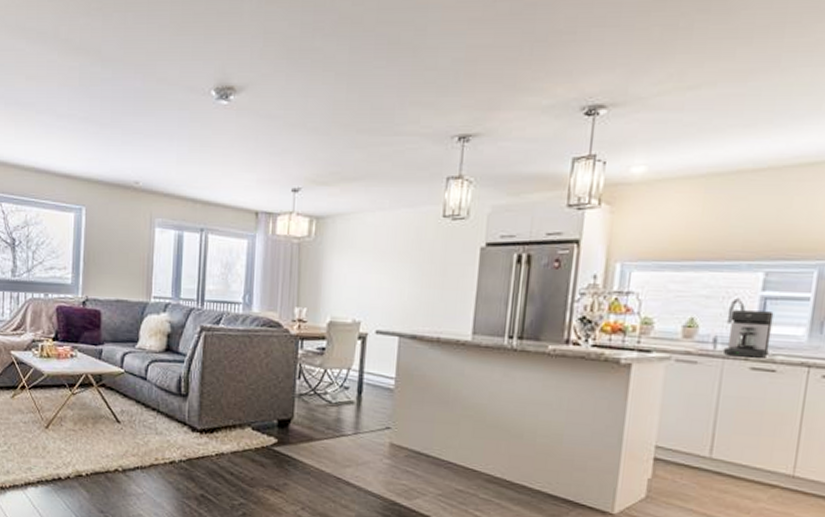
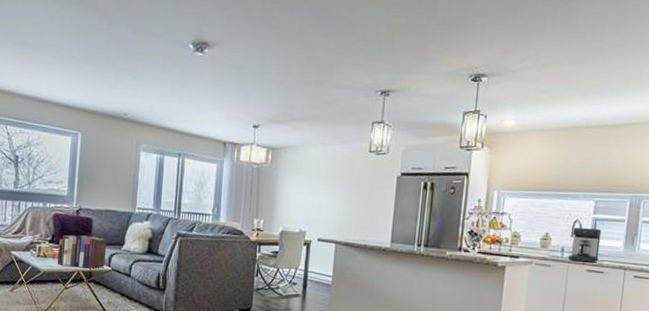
books: none [62,331,119,371] -> present [57,235,107,269]

